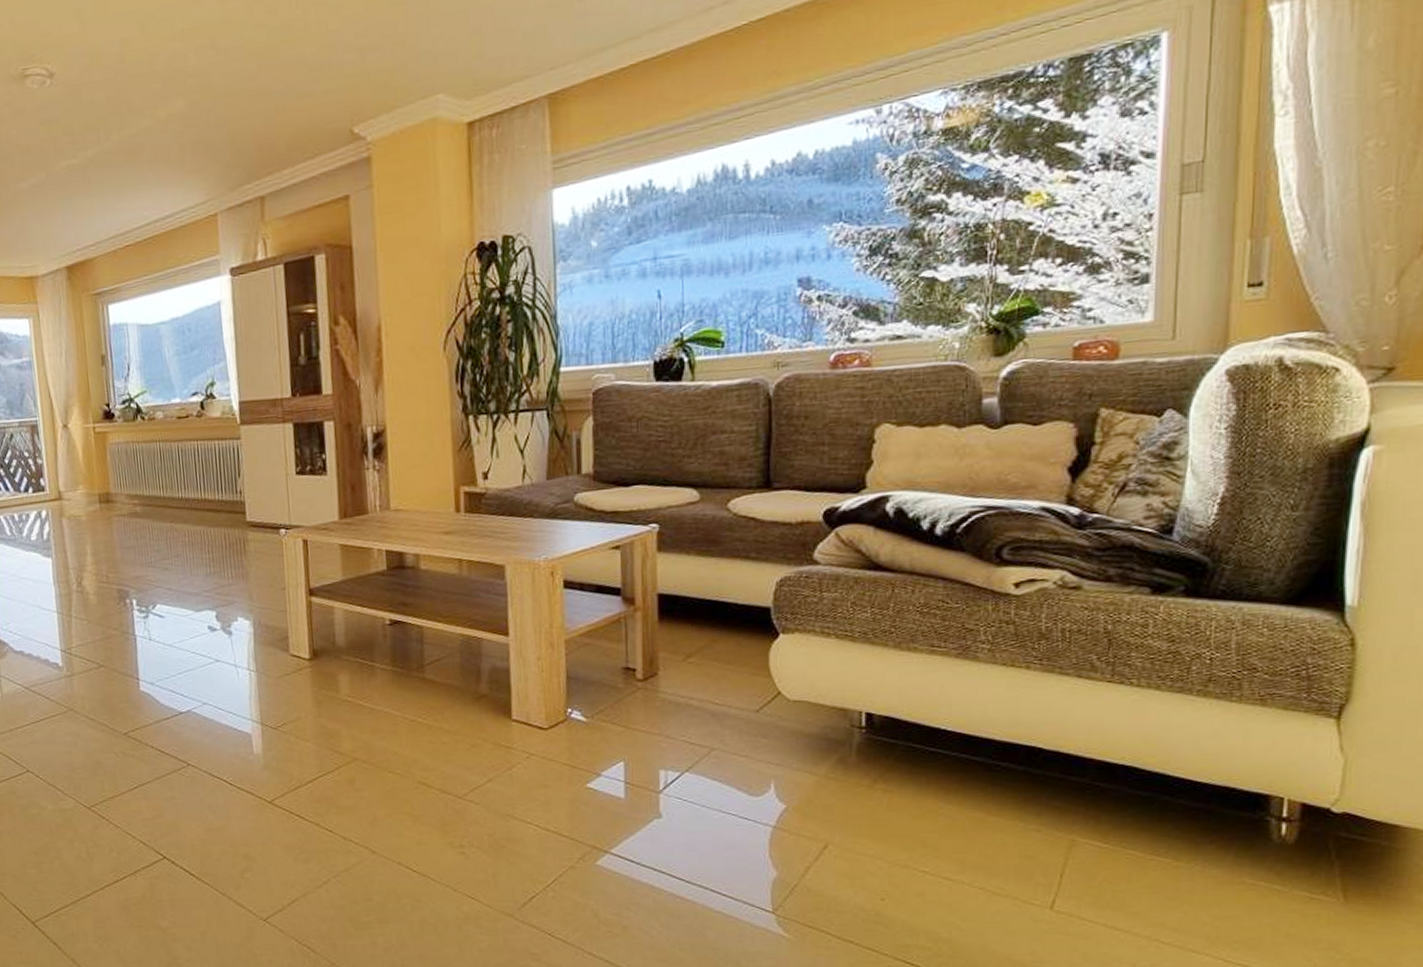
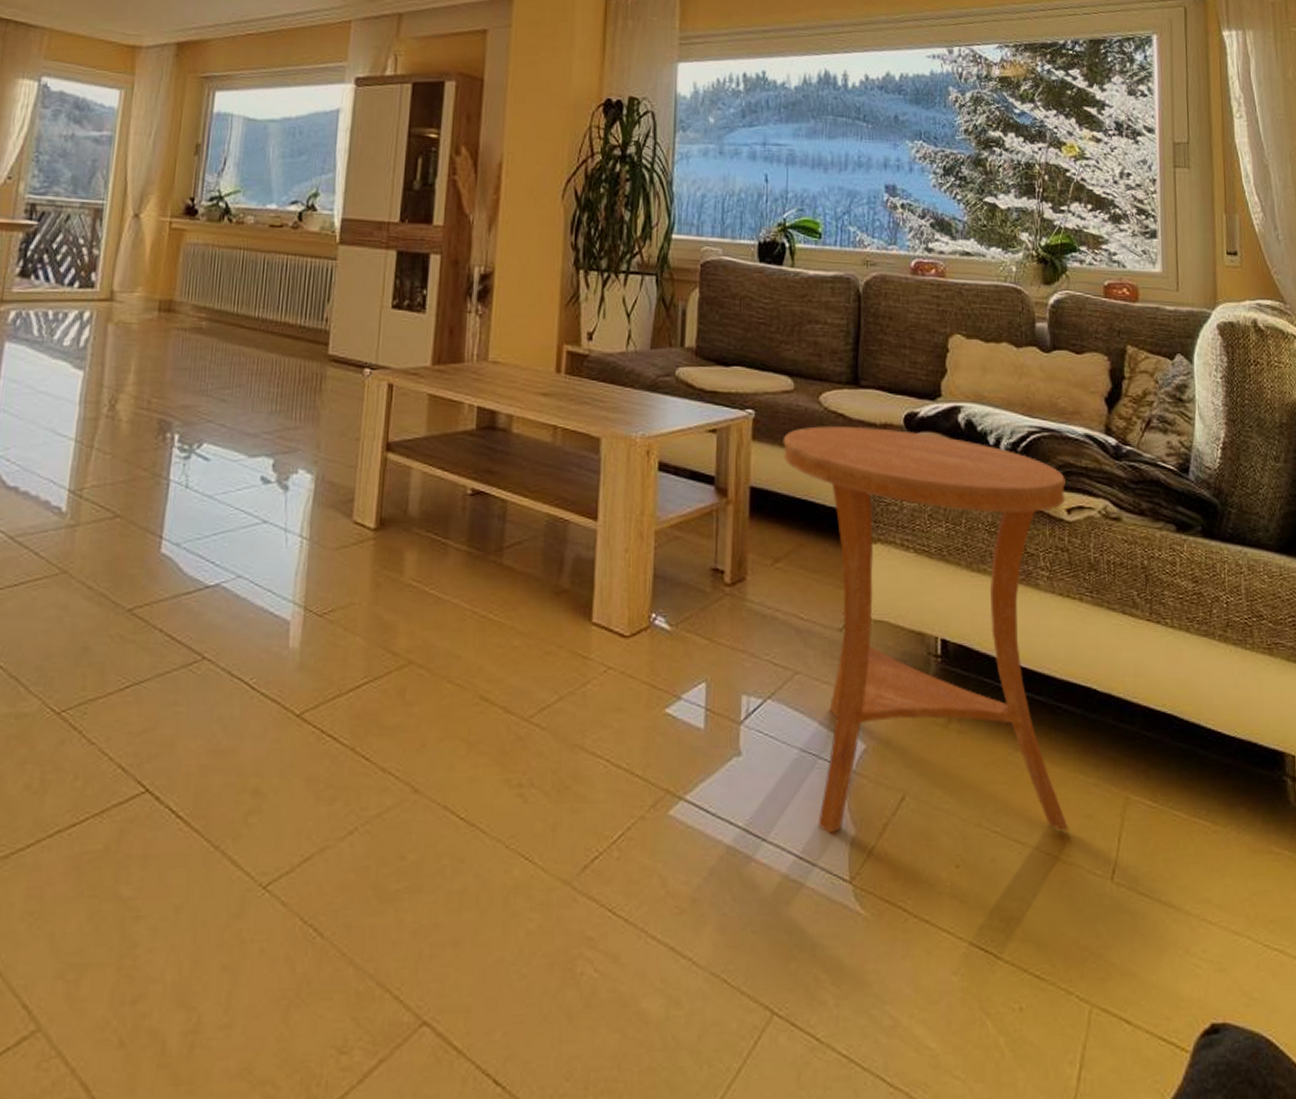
side table: none [690,526,1014,876] -> present [783,426,1069,834]

